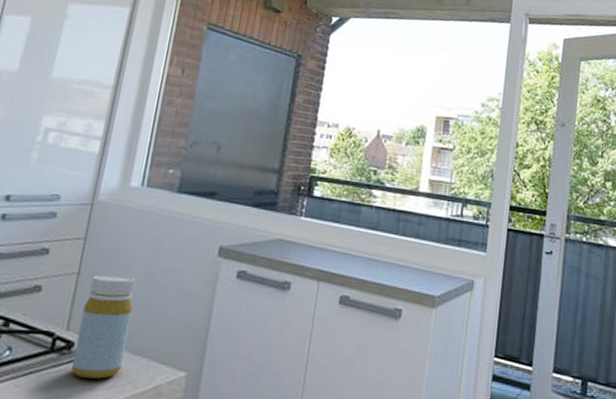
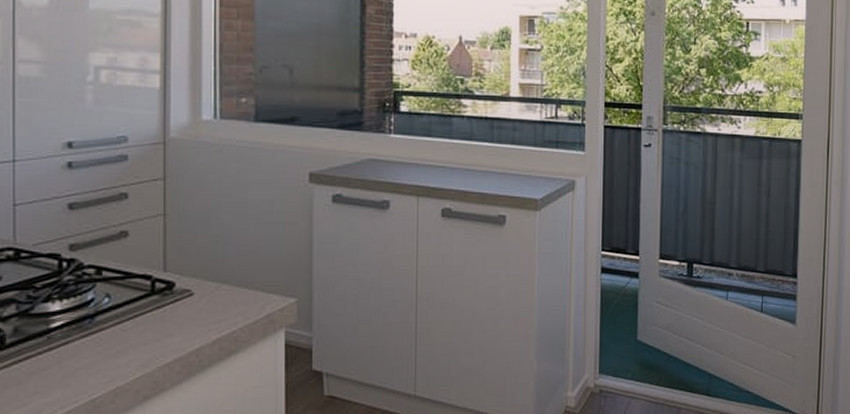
bottle: present [70,274,136,379] -> none [176,212,229,315]

